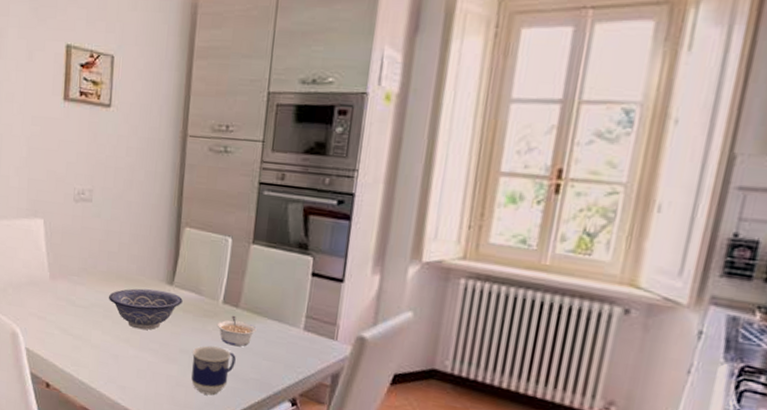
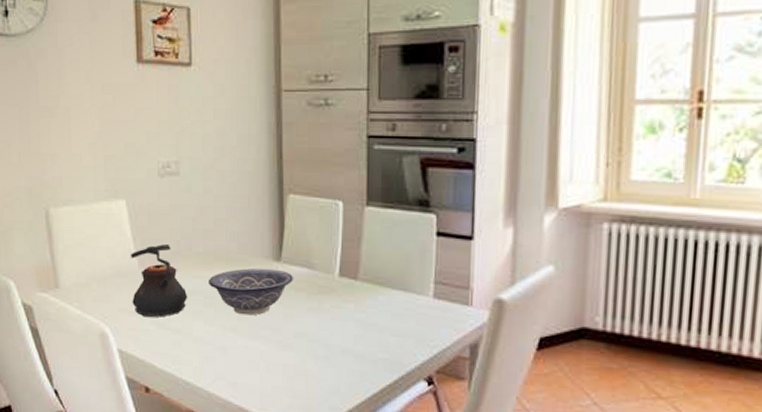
teapot: none [41,260,90,324] -> present [131,243,188,318]
cup: present [191,345,236,395] -> none [310,326,360,383]
legume: present [216,315,257,347] -> none [334,288,380,324]

